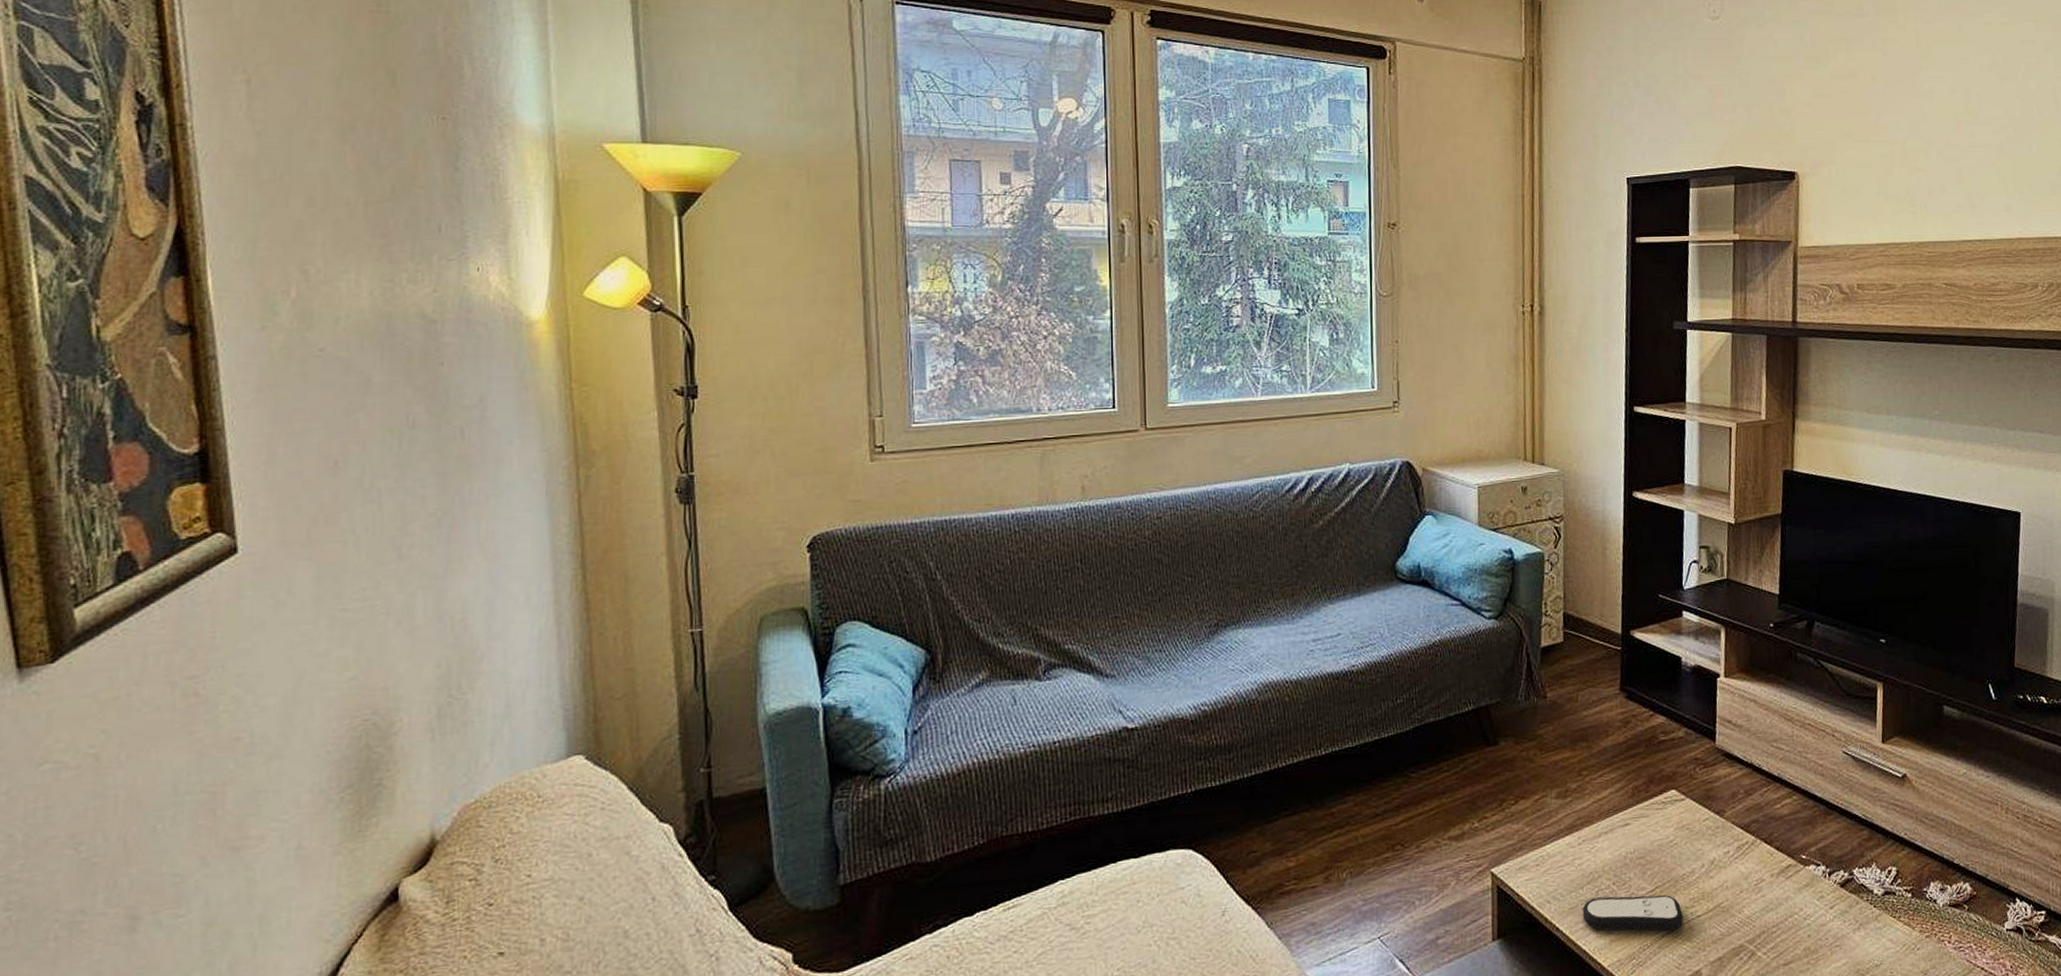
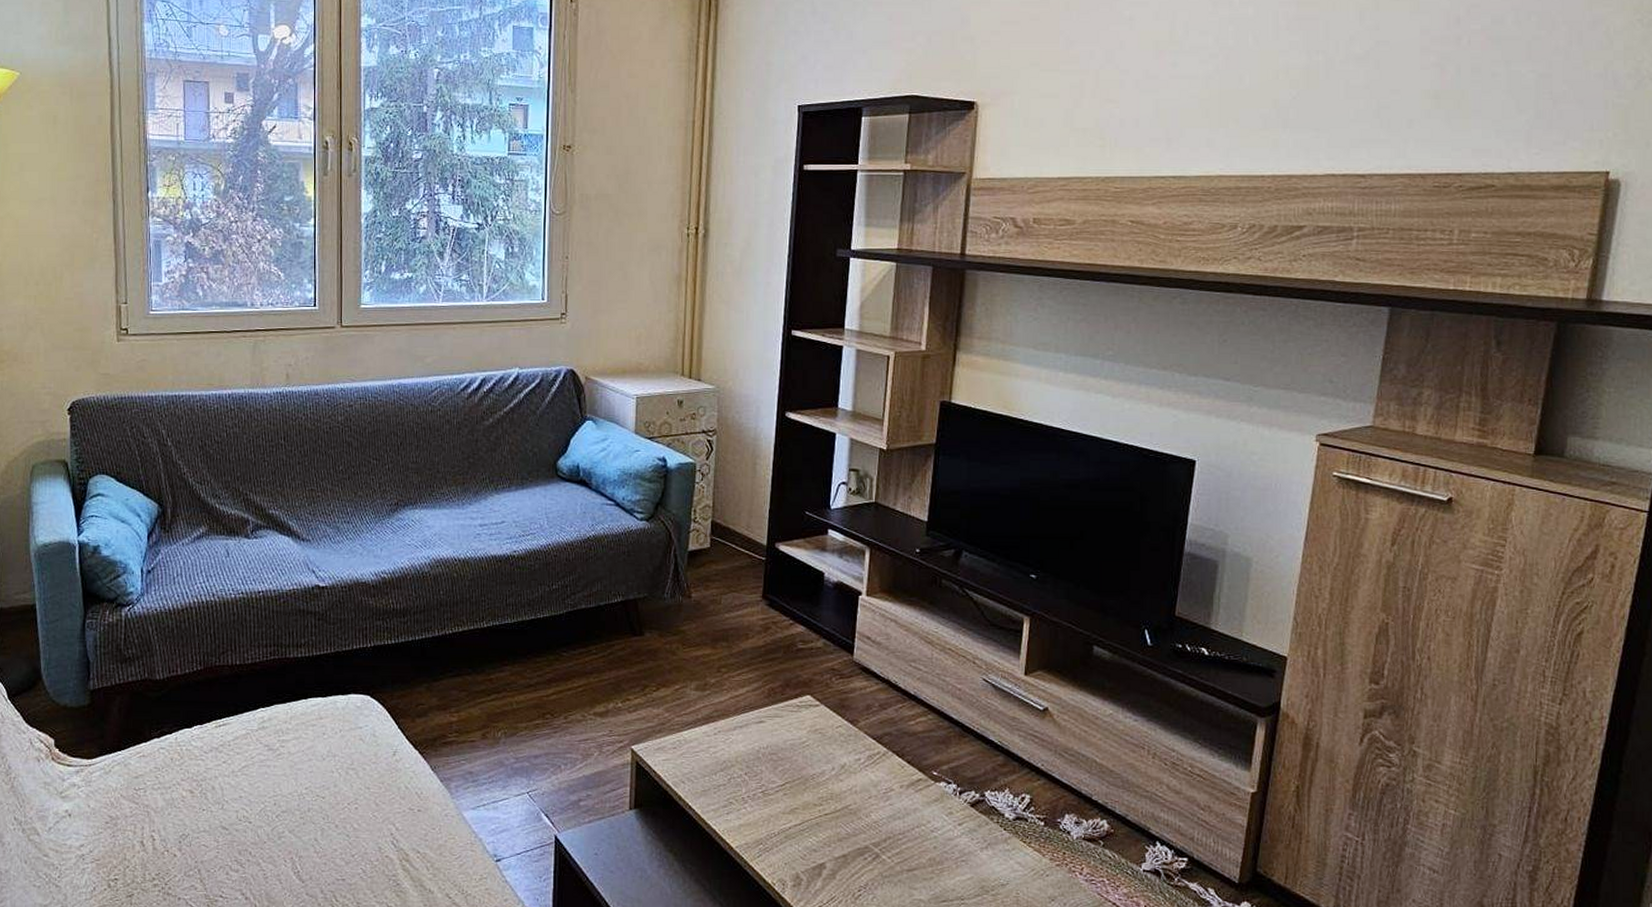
remote control: present [1582,894,1683,931] -> none [714,784,810,823]

